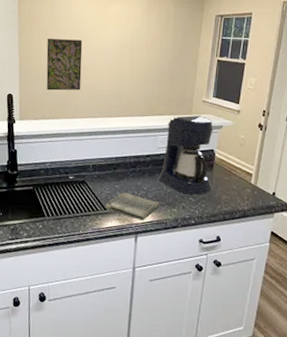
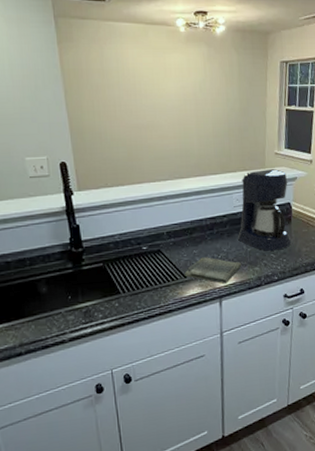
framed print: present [46,38,83,91] -> none [99,94,144,155]

